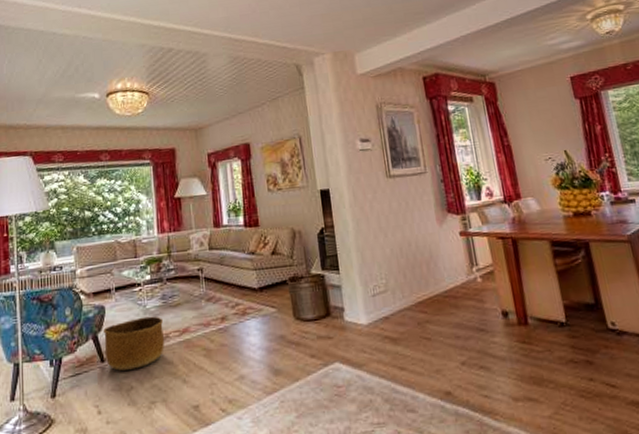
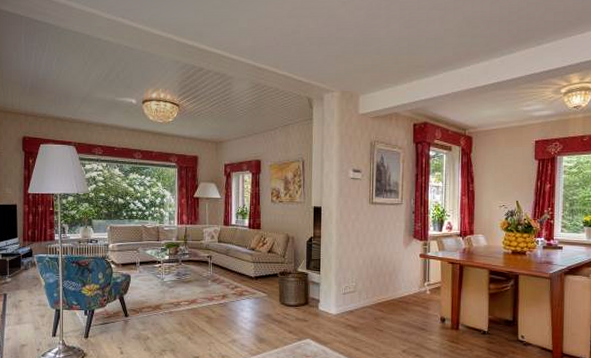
basket: present [103,316,165,371] -> none [128,287,177,325]

